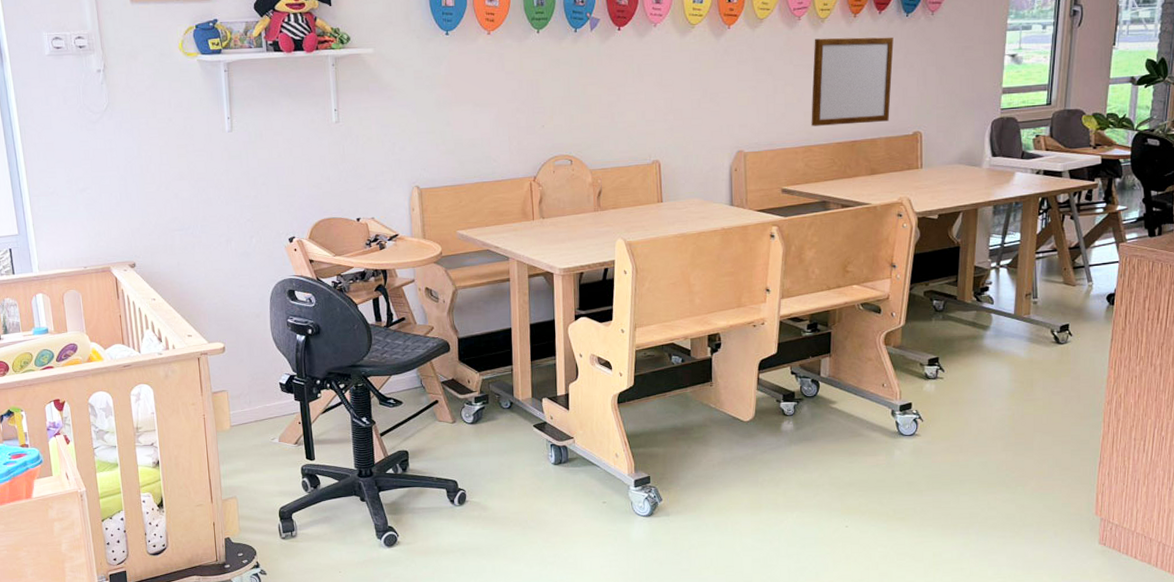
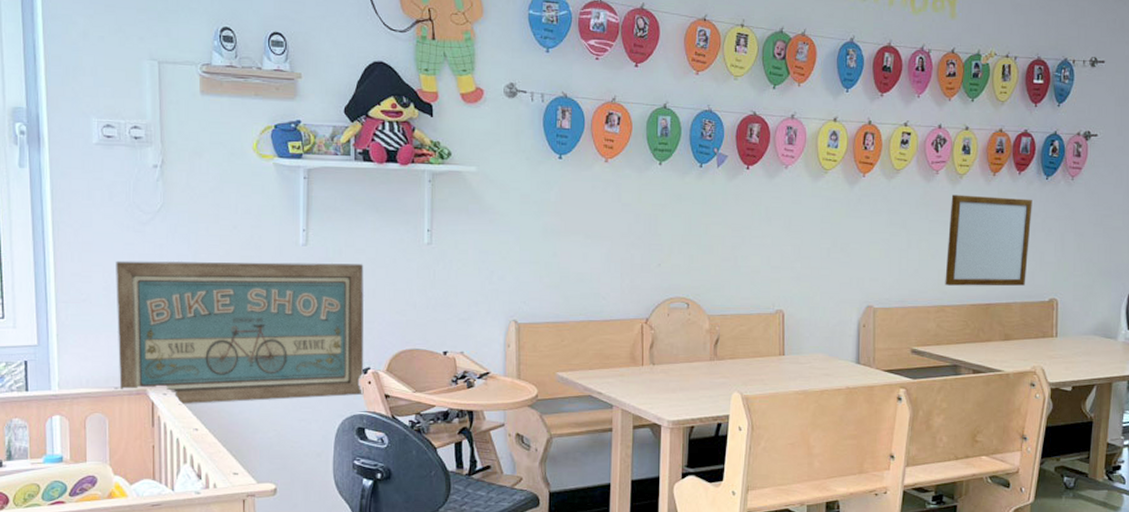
wall art: none [74,145,291,279] -> present [116,261,364,405]

